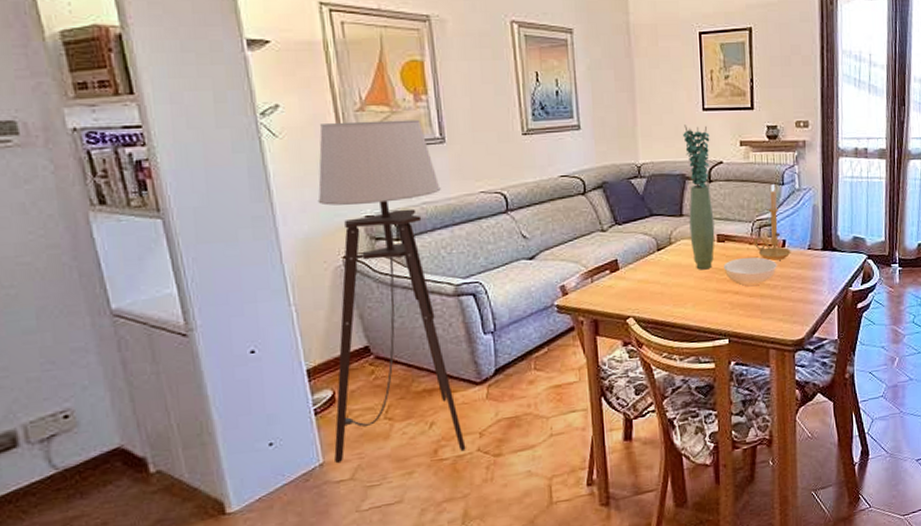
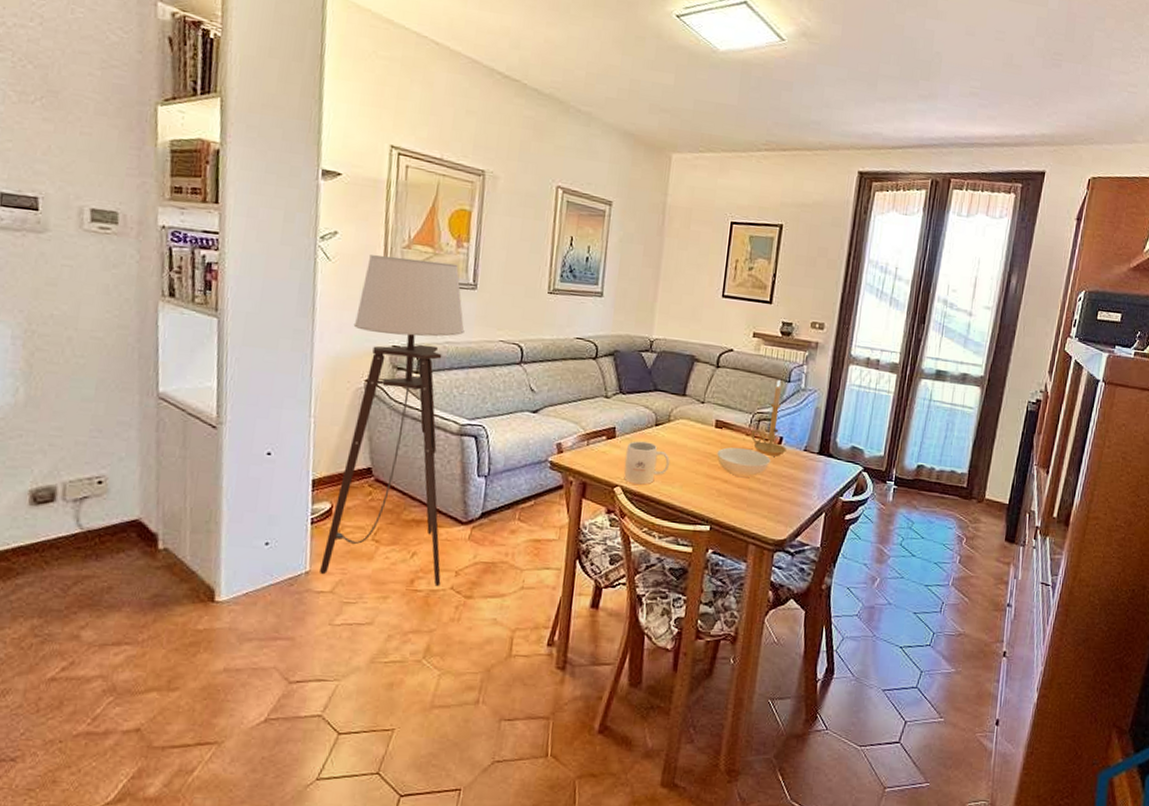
mug: none [632,268,679,313] -> present [623,441,670,485]
vase: present [683,125,715,270] -> none [689,308,725,453]

